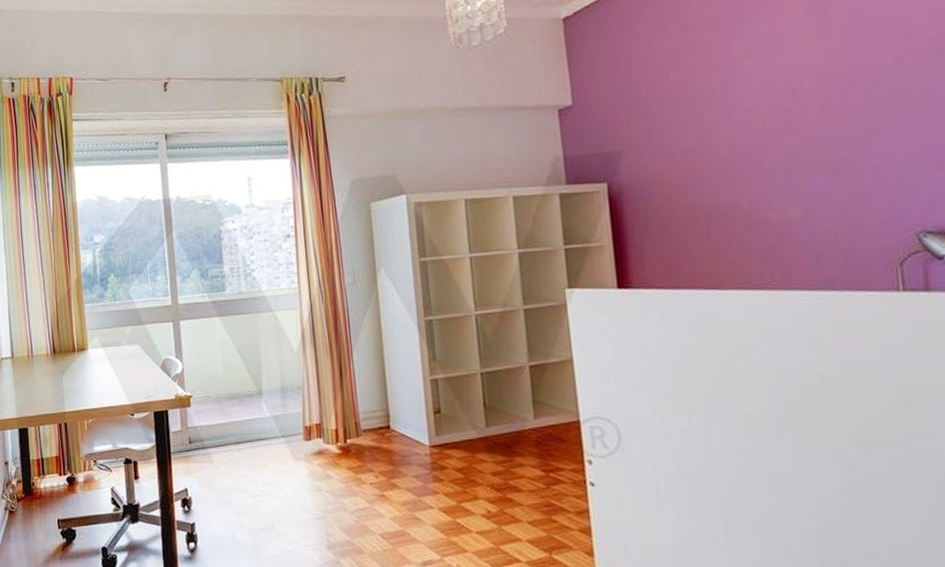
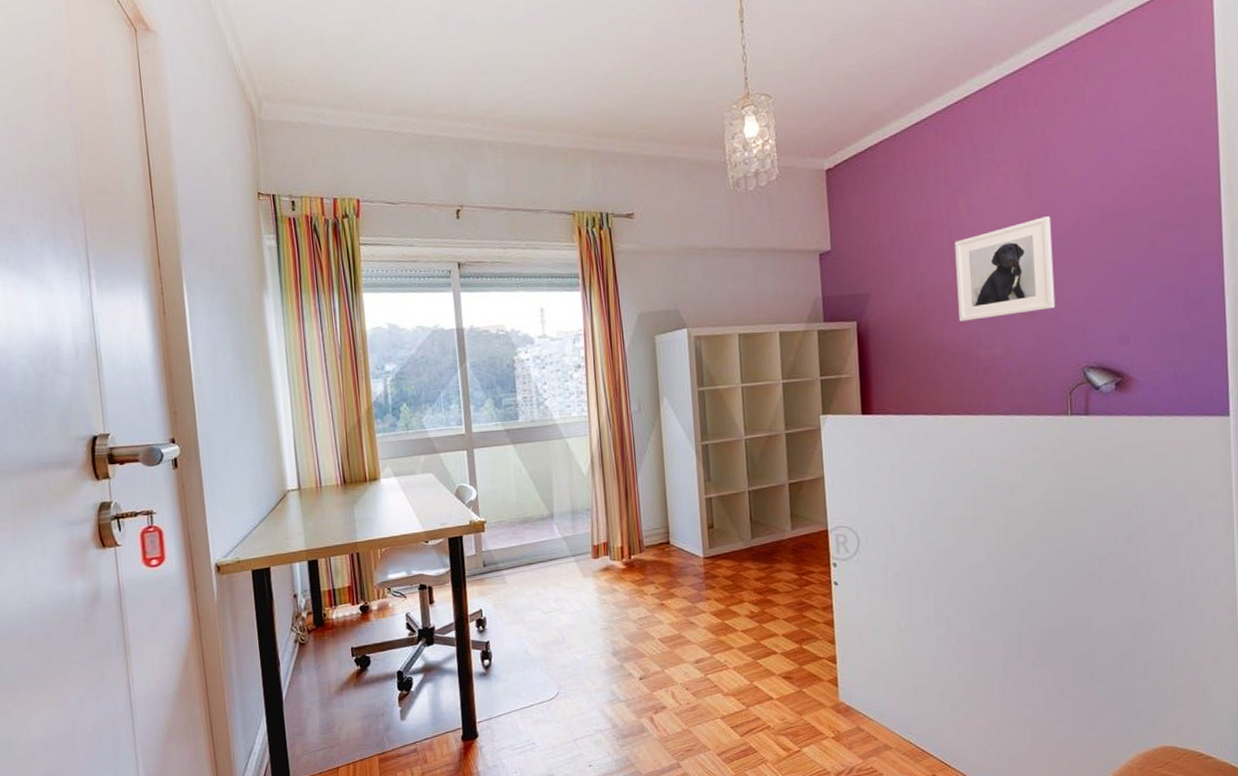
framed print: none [729,53,873,180] -> present [955,216,1056,322]

